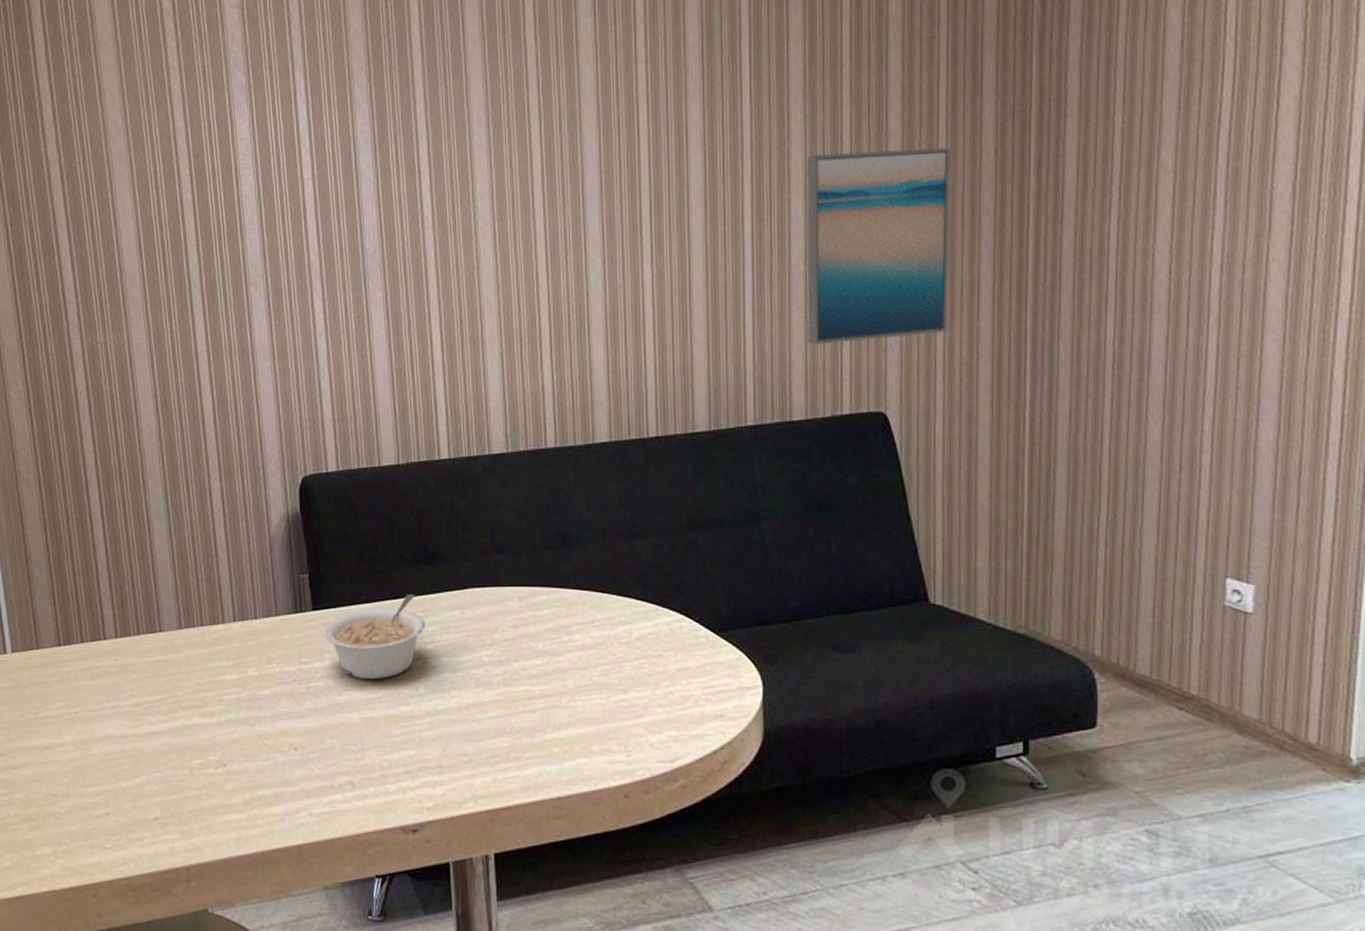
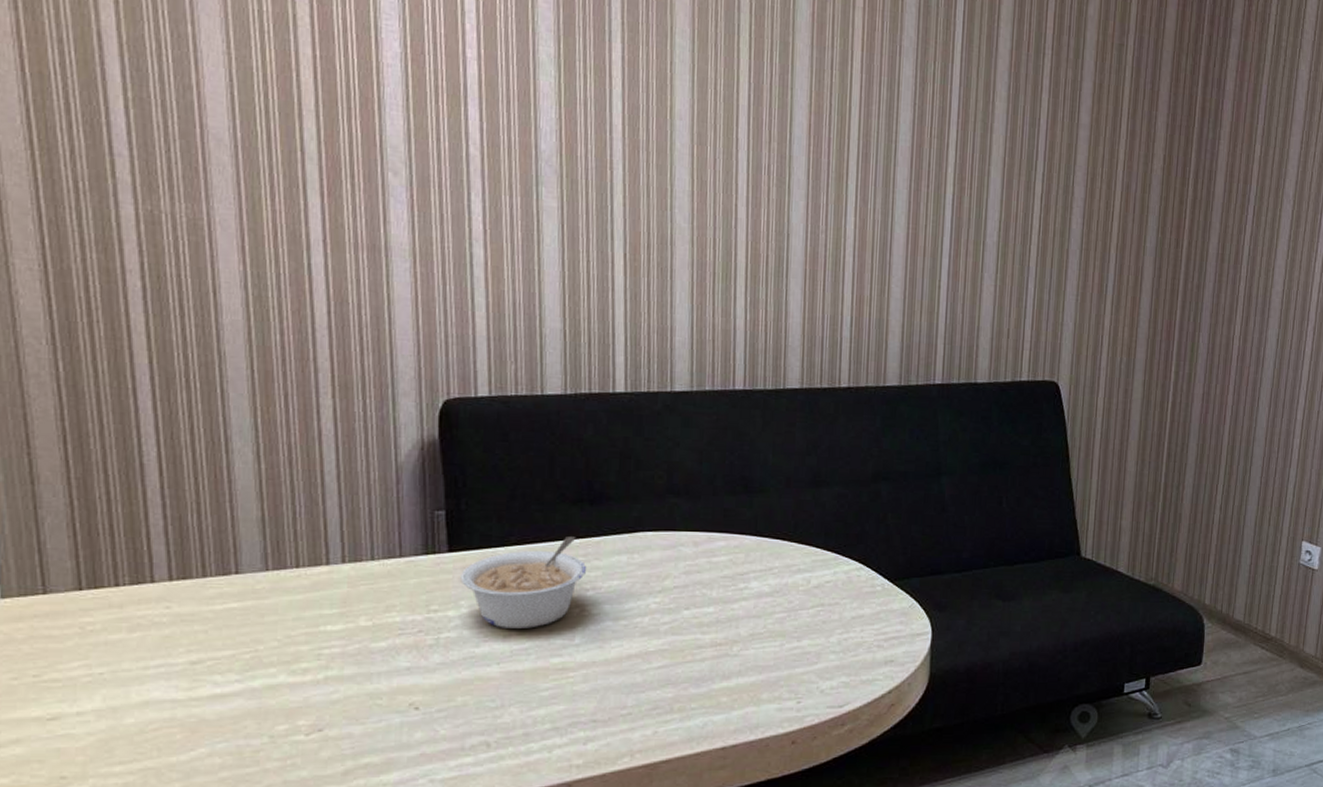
wall art: present [806,147,951,345] -> none [996,133,1129,315]

